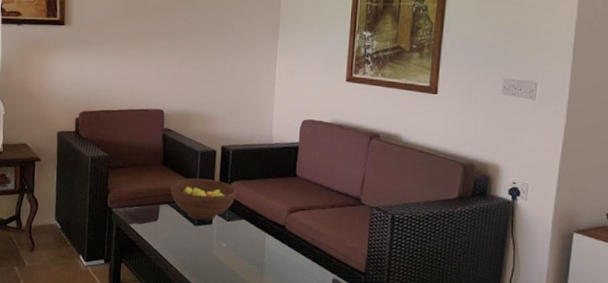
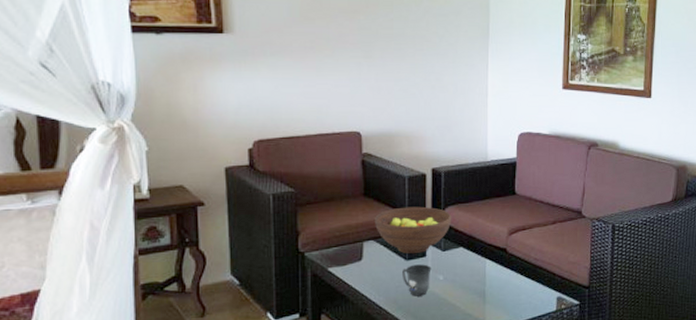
mug: none [190,230,216,260] -> present [401,264,432,297]

